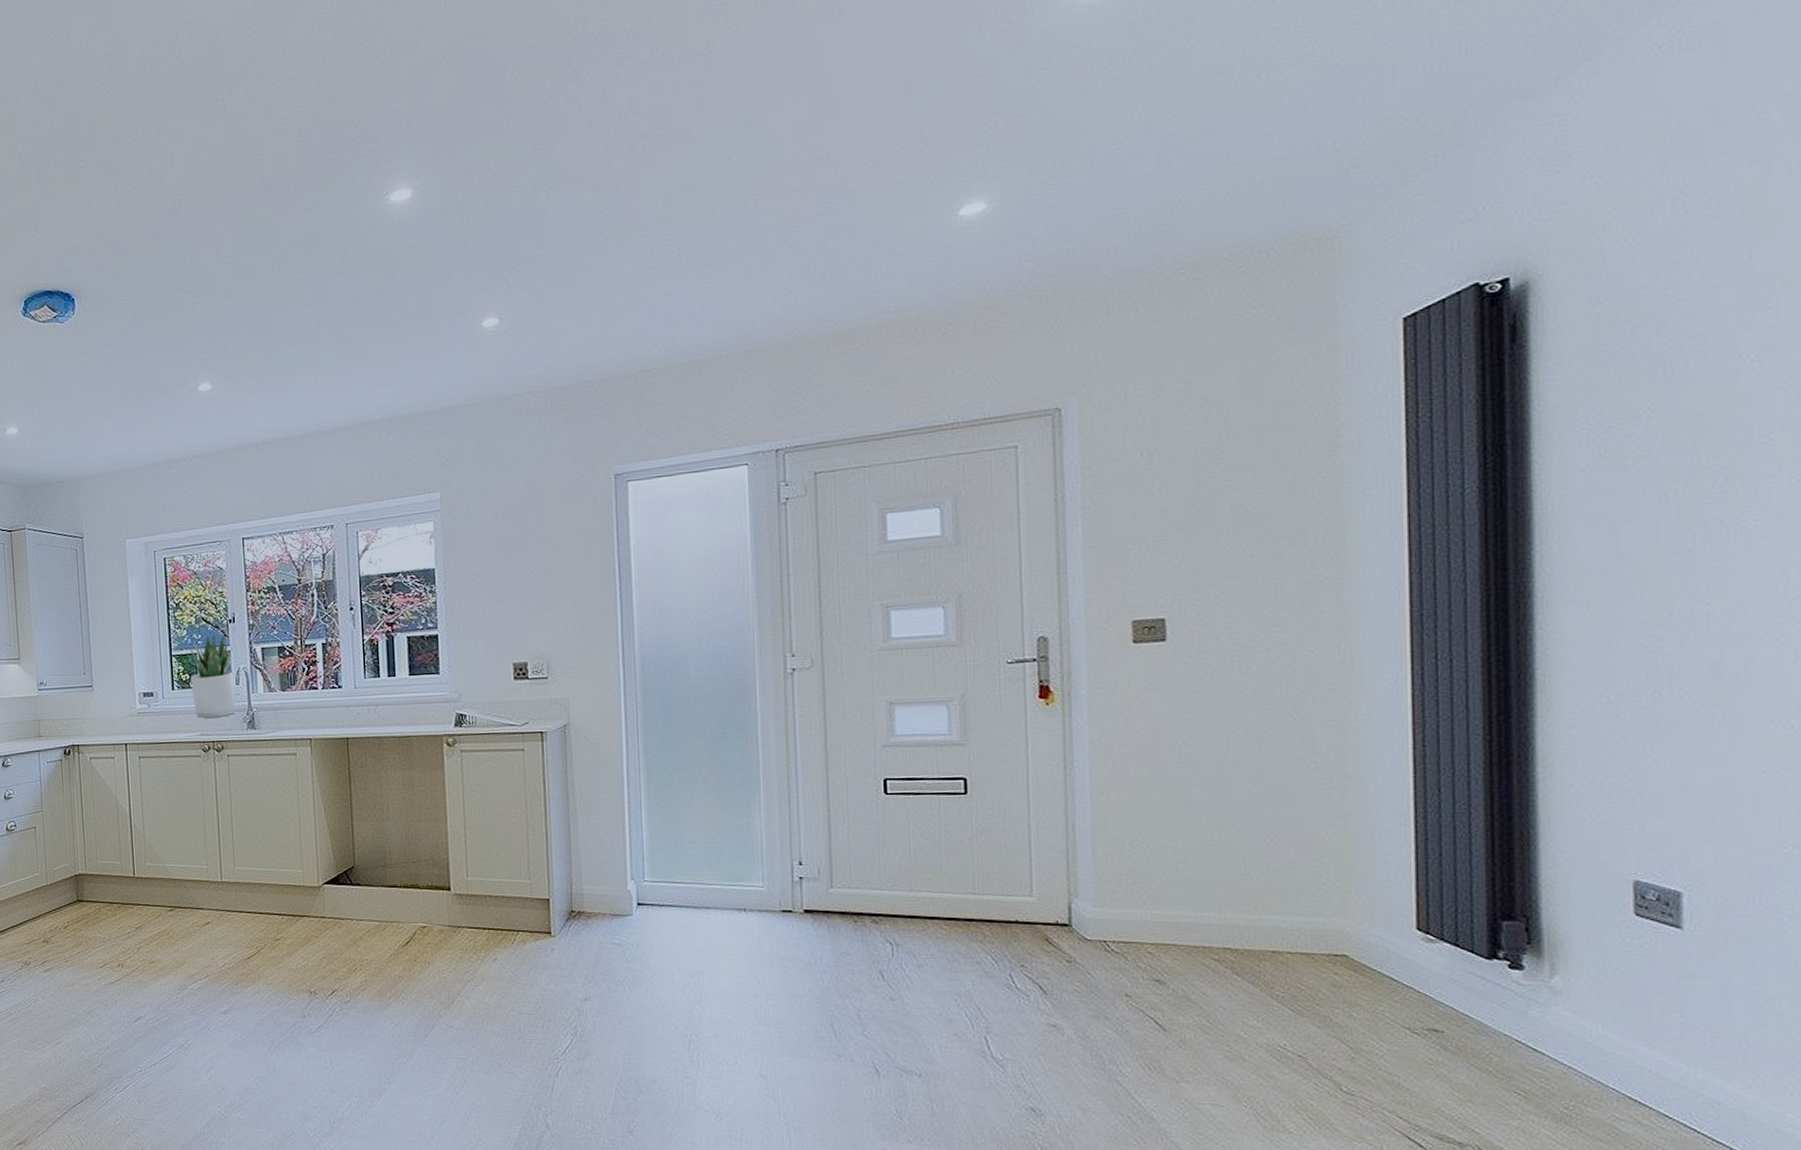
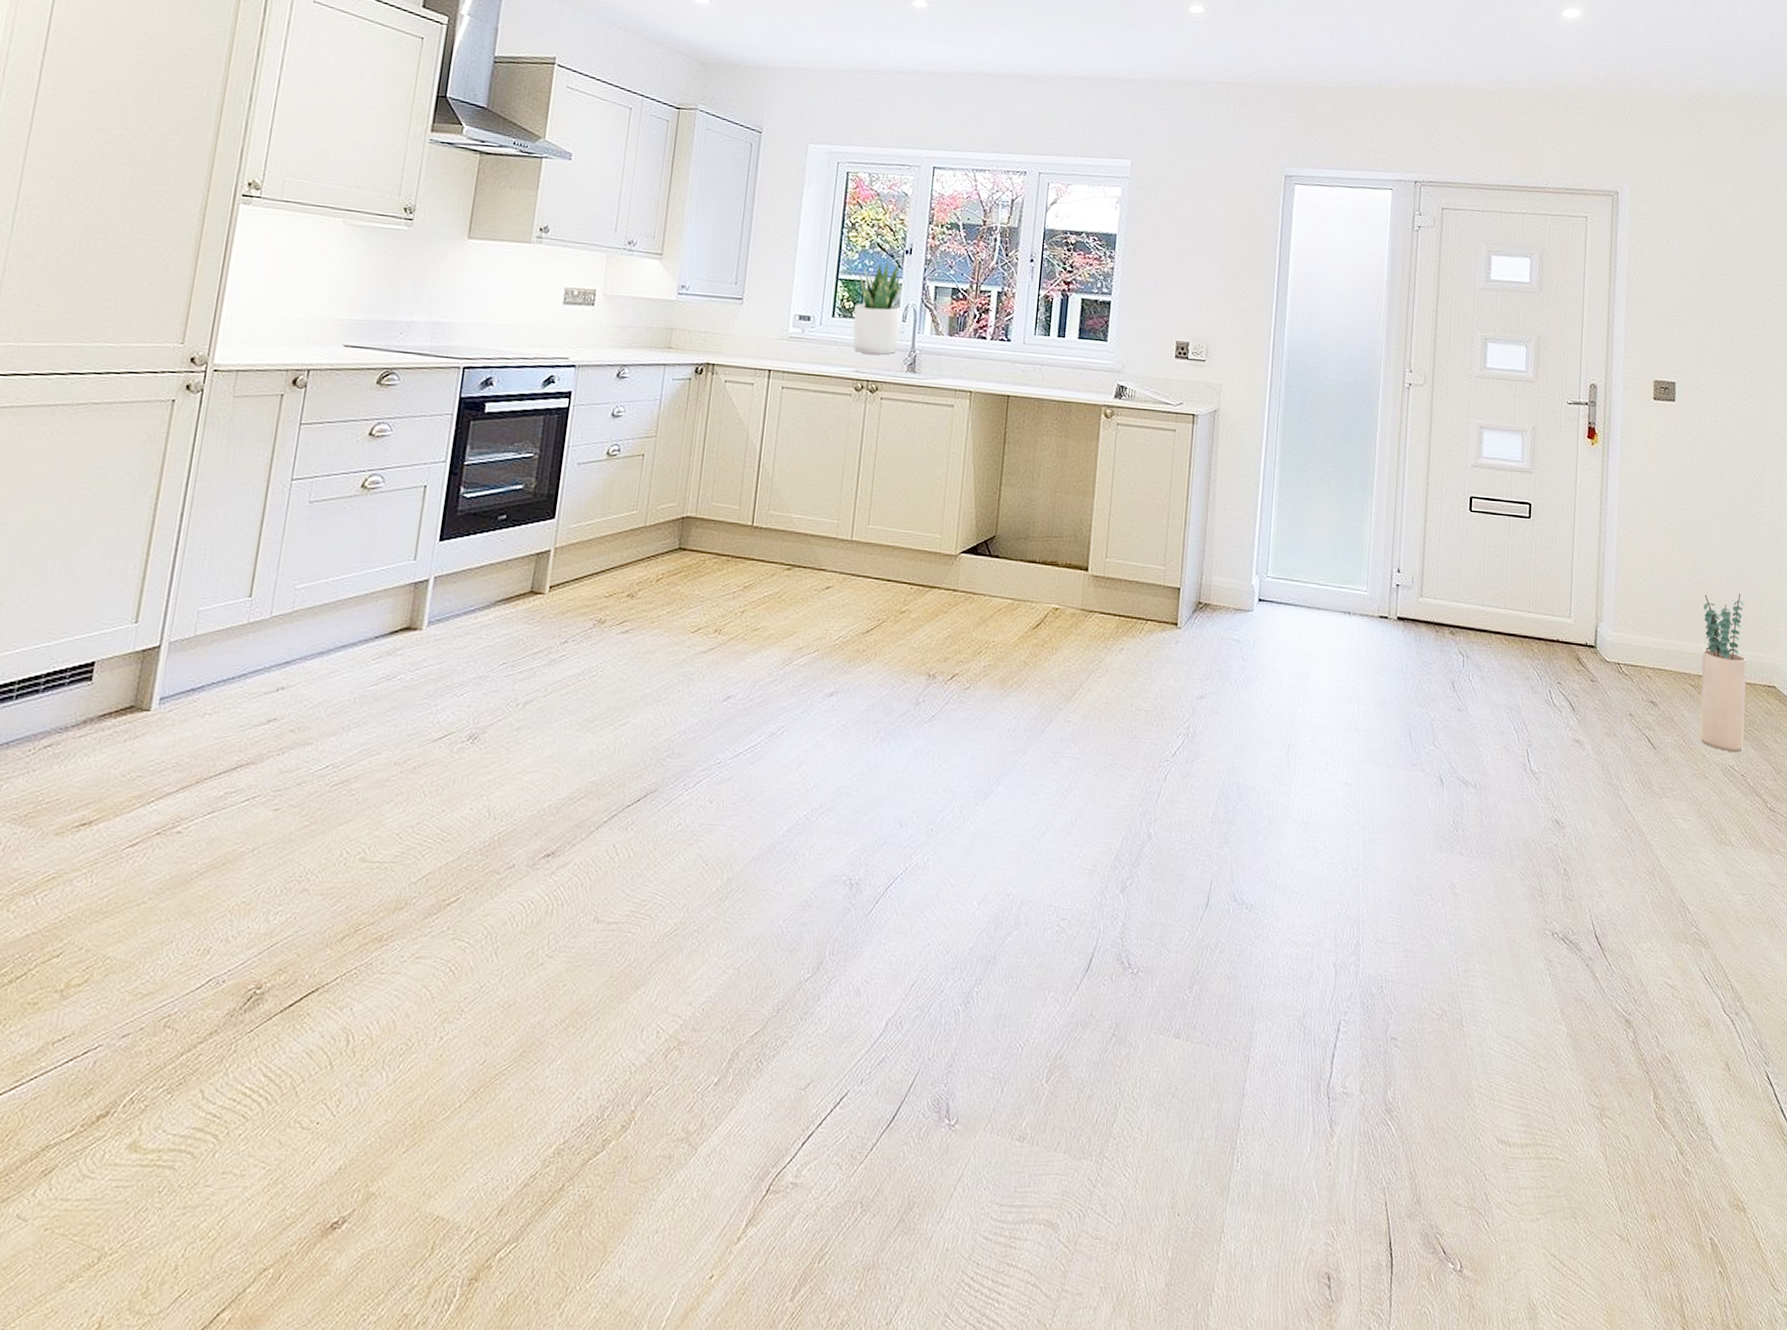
vase: none [1227,852,1301,1030] -> present [1700,593,1746,751]

